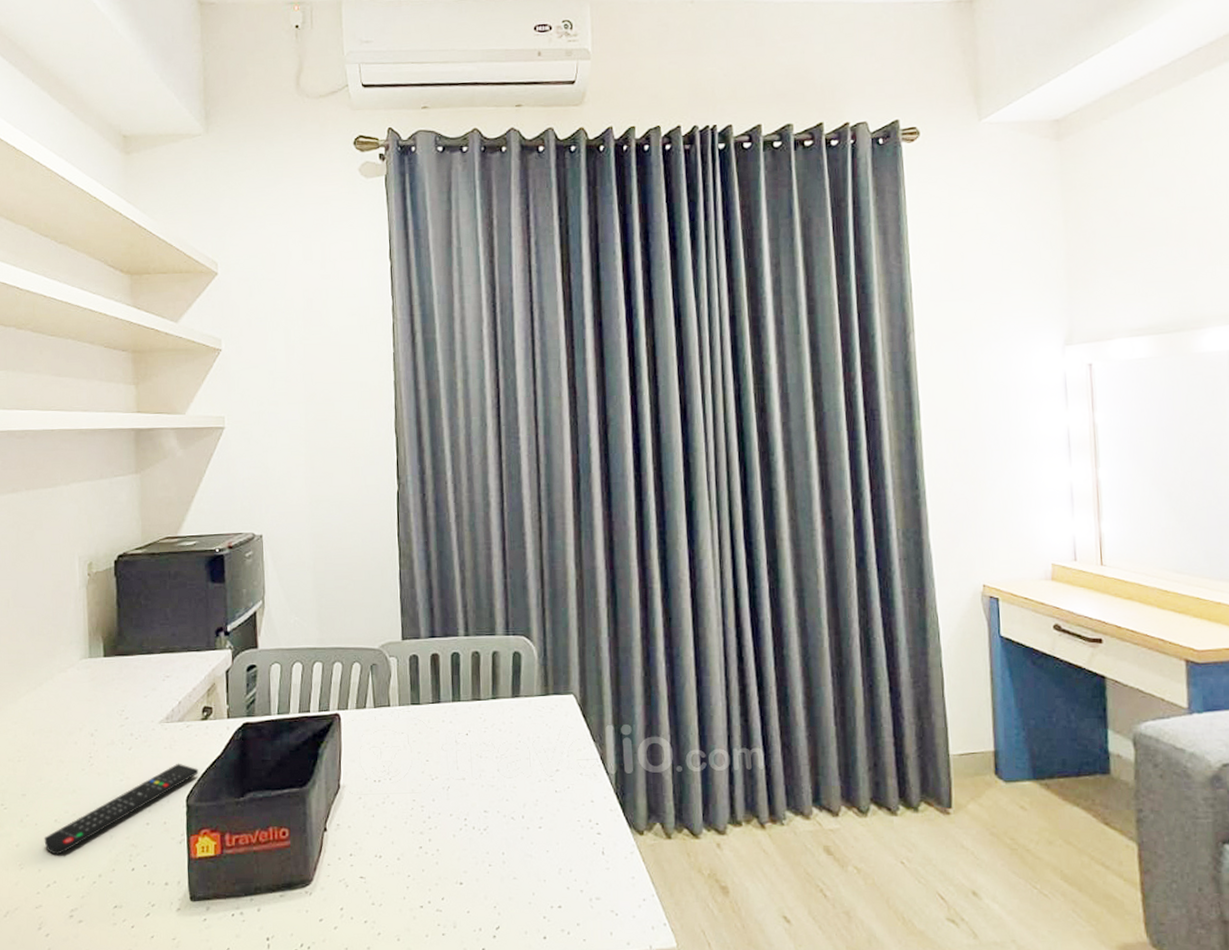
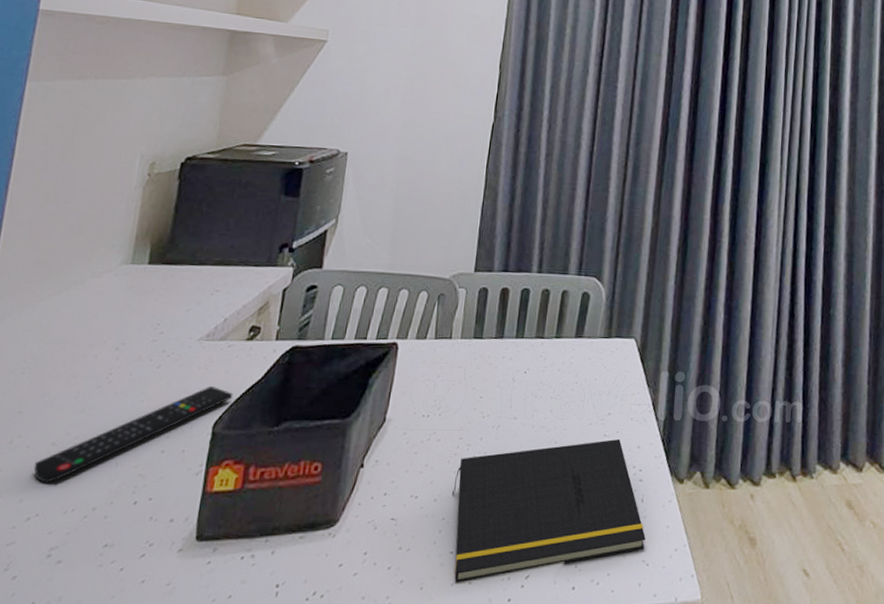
notepad: none [413,794,612,935] -> present [451,438,646,583]

